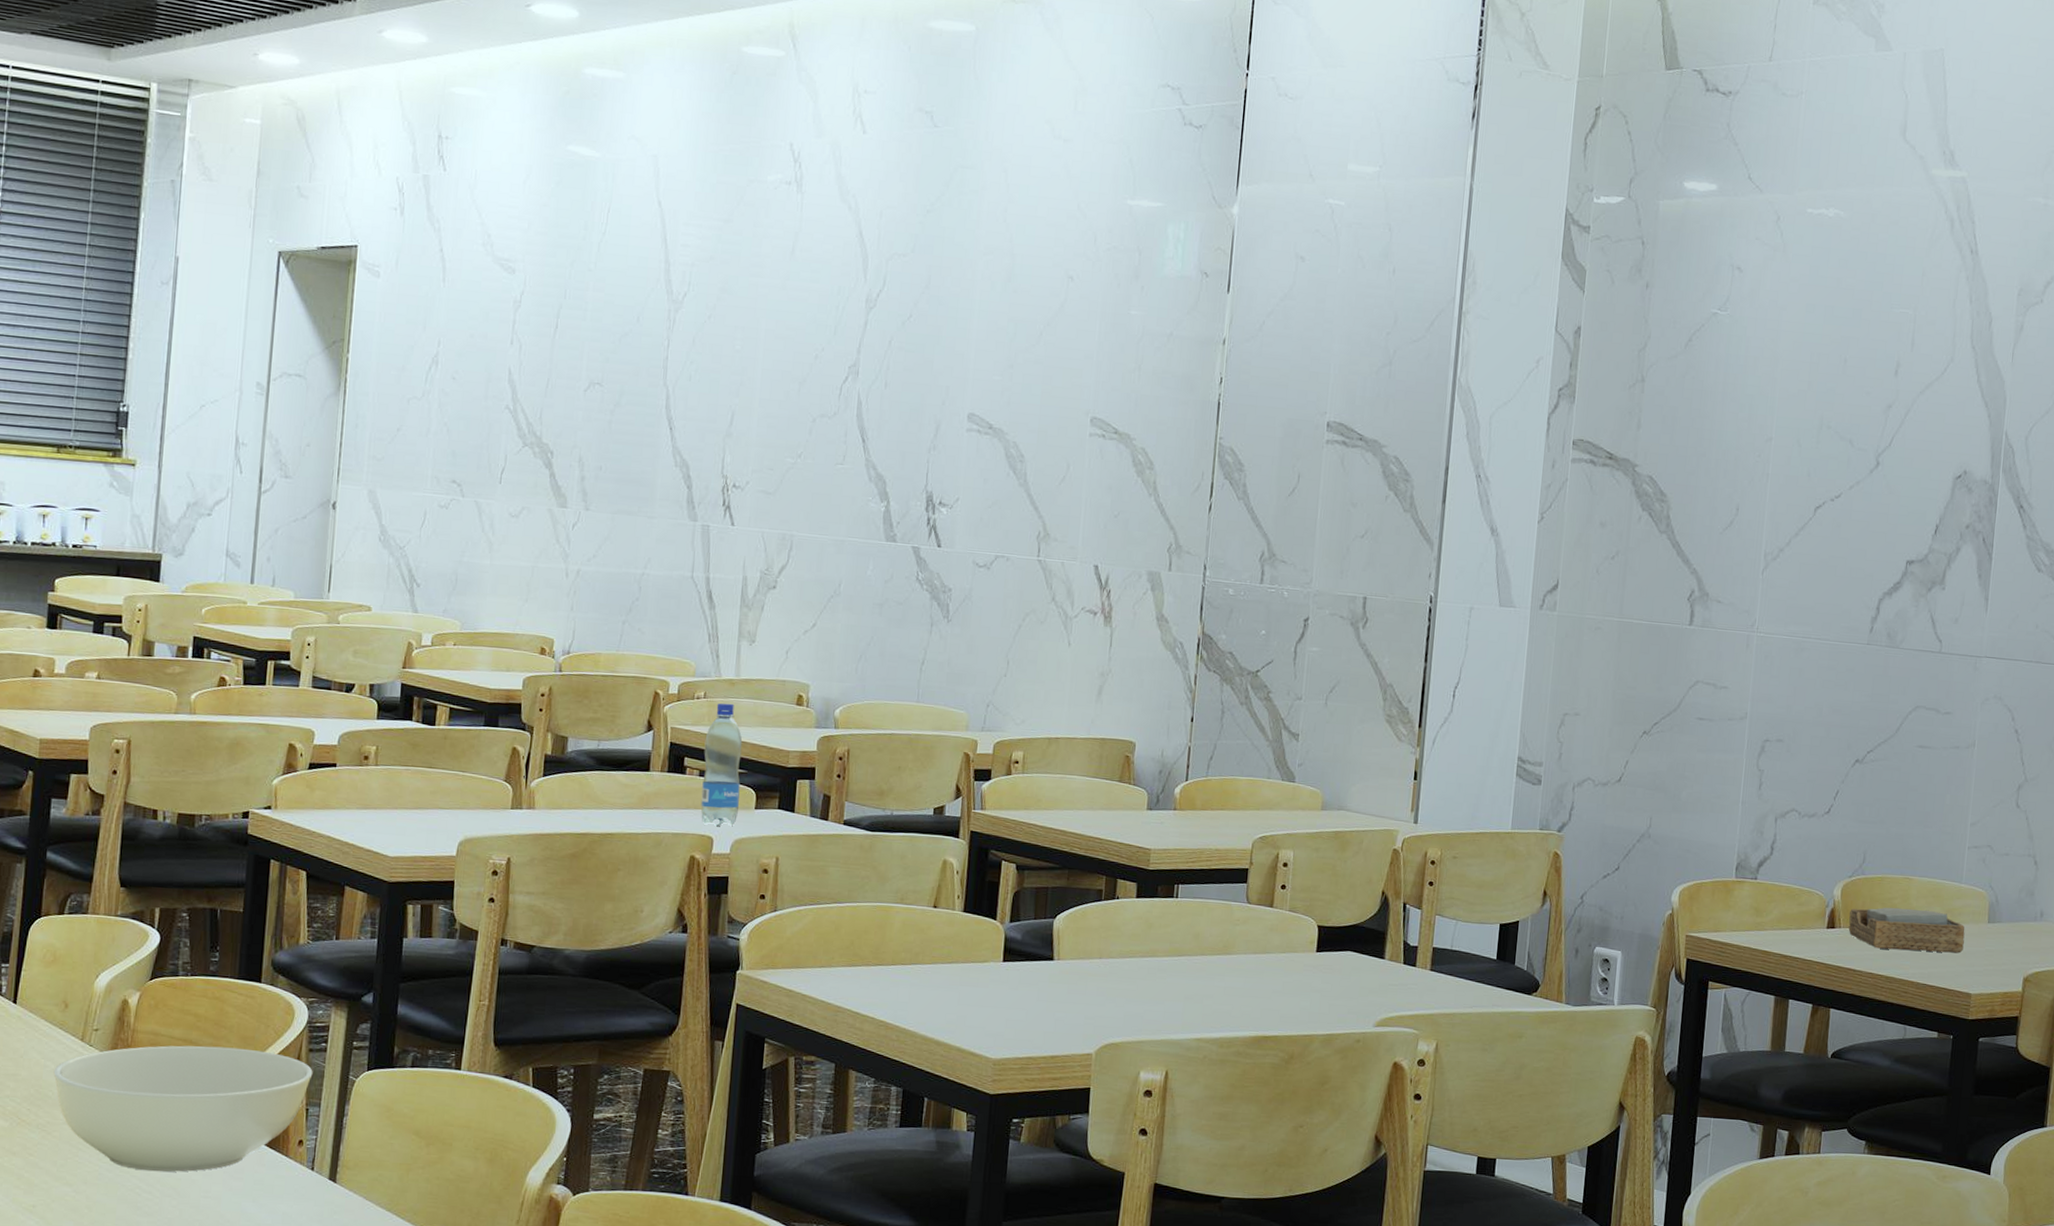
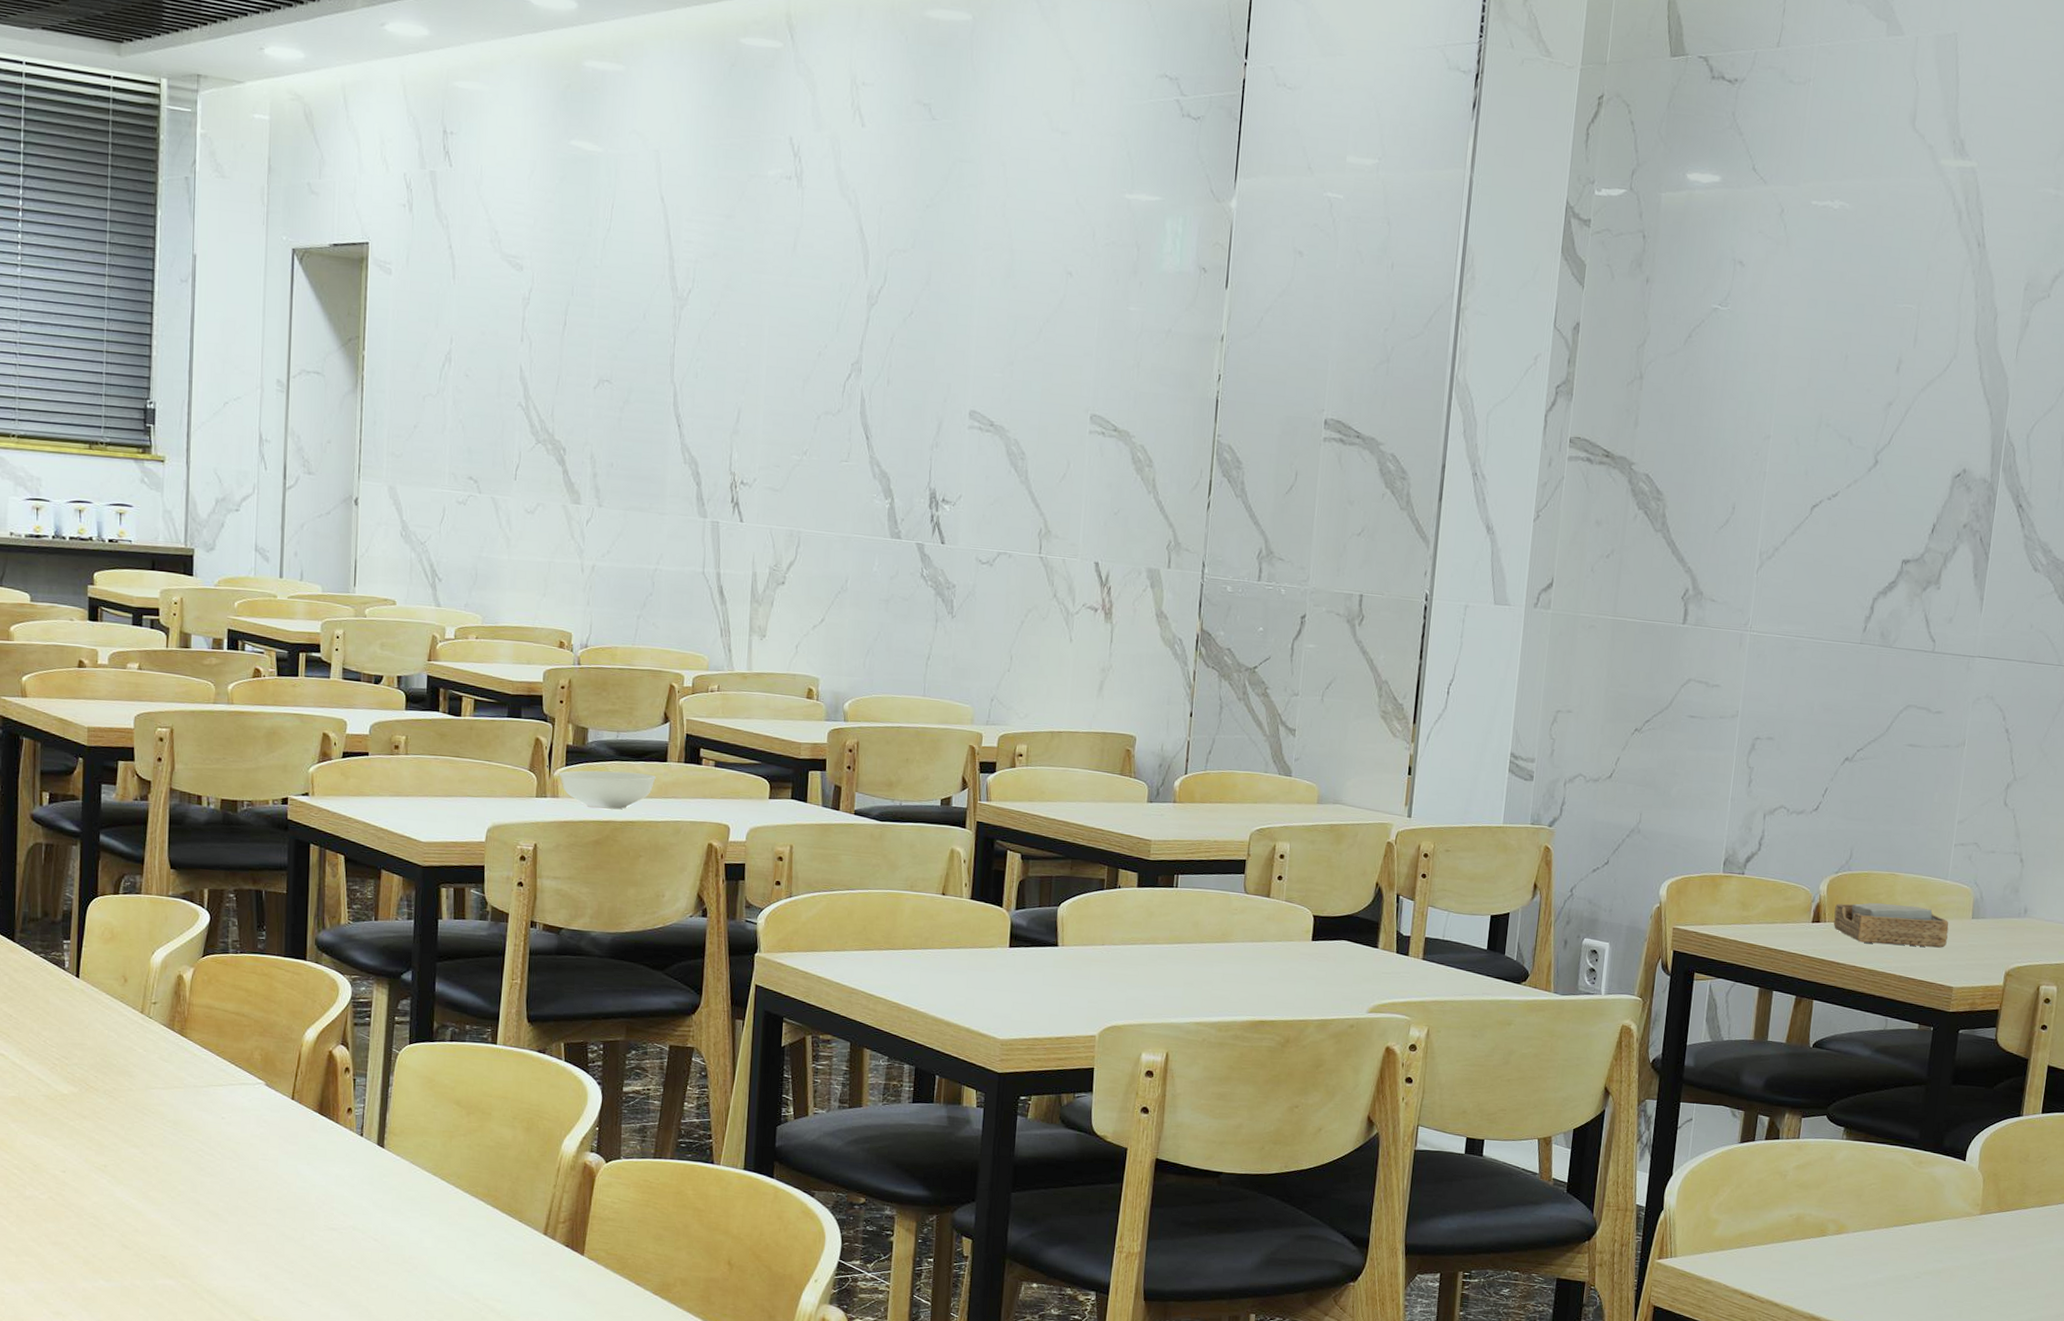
bowl: present [53,1045,313,1172] -> none [117,1018,358,1136]
bowl: none [535,781,638,821] -> present [559,770,656,809]
bottle: present [700,703,743,826] -> none [717,696,756,815]

